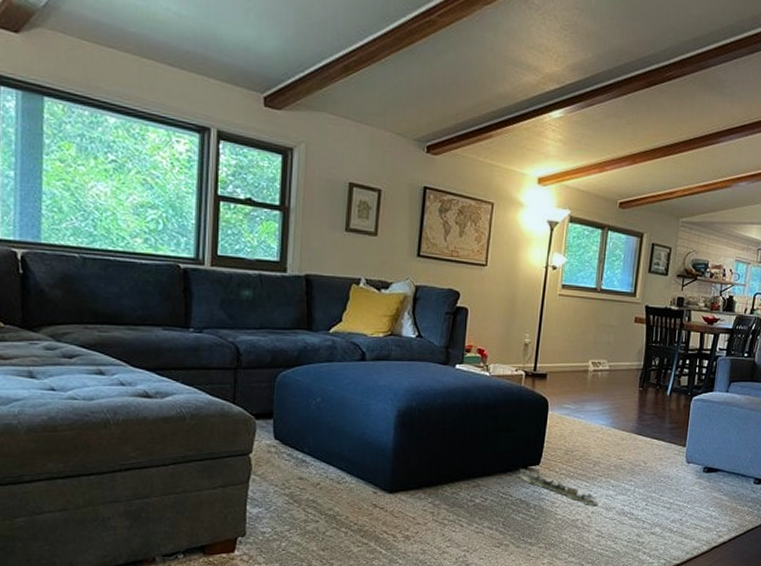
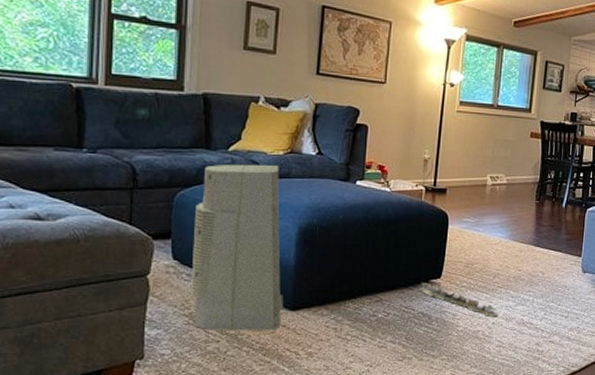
air purifier: none [292,345,381,513] -> present [191,164,283,331]

